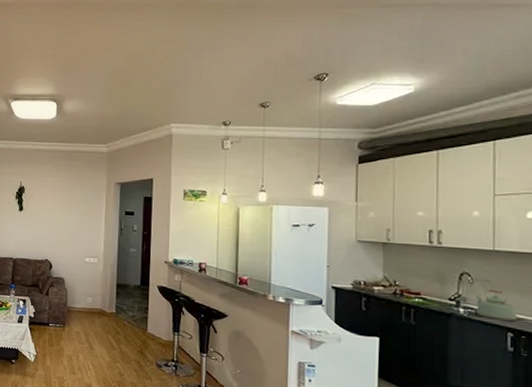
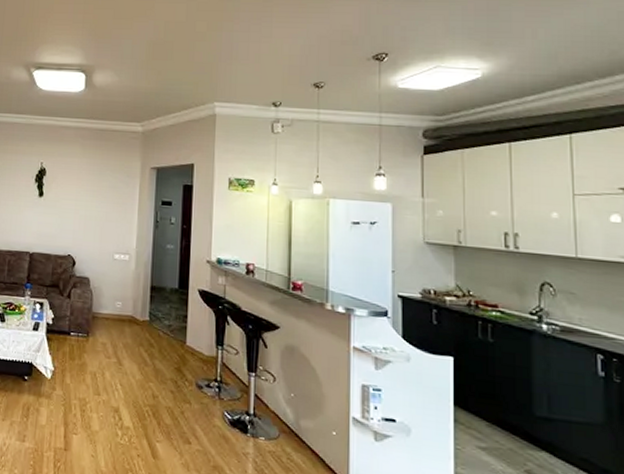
kettle: present [476,289,518,322] -> none [559,302,607,342]

